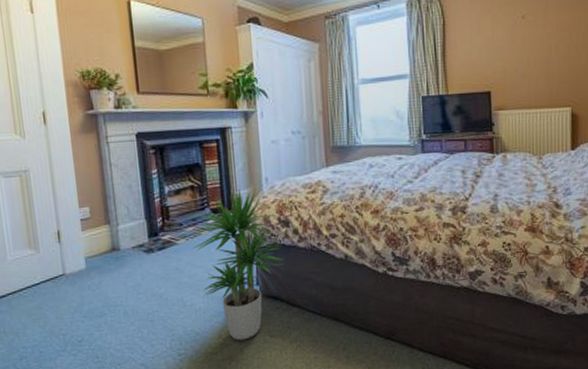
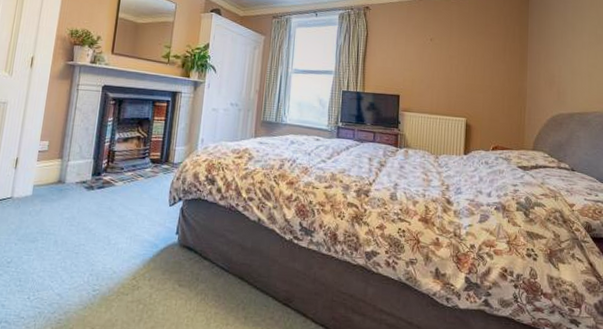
potted plant: present [191,189,284,340] -> none [126,145,205,285]

